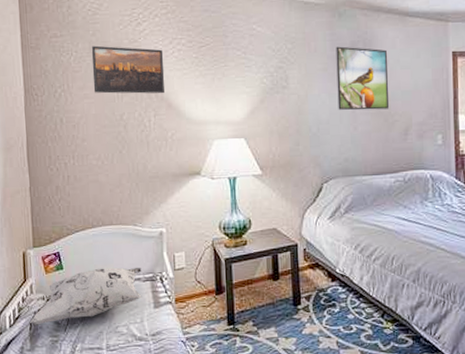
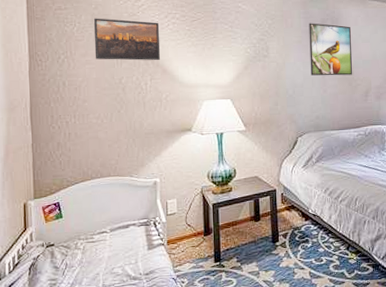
decorative pillow: present [29,267,142,325] -> none [28,214,137,270]

